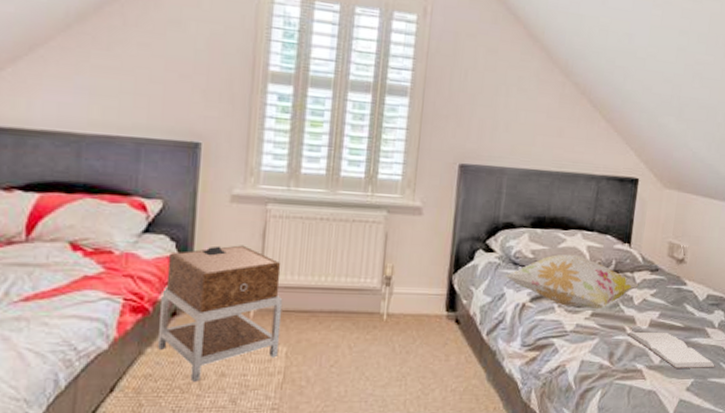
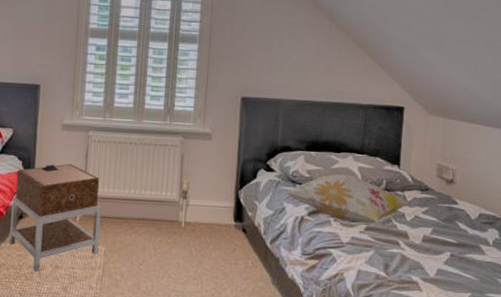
book: present [627,332,716,368] -> none [401,246,493,284]

